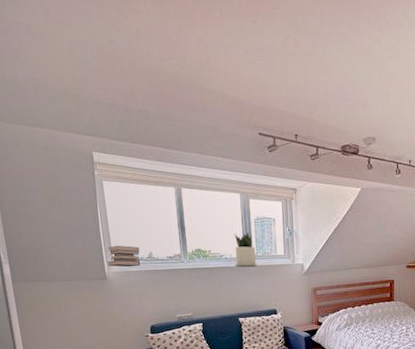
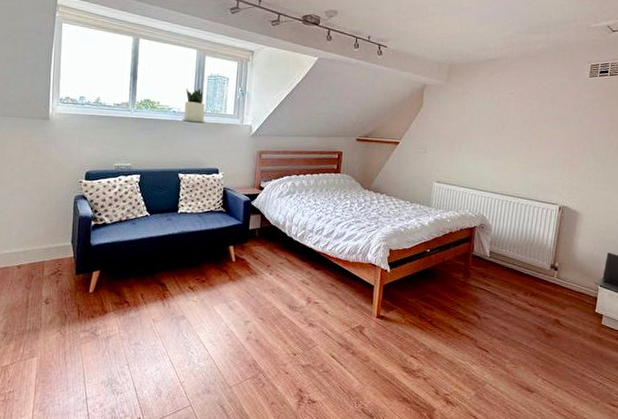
books: present [106,245,141,267] -> none [53,87,87,110]

